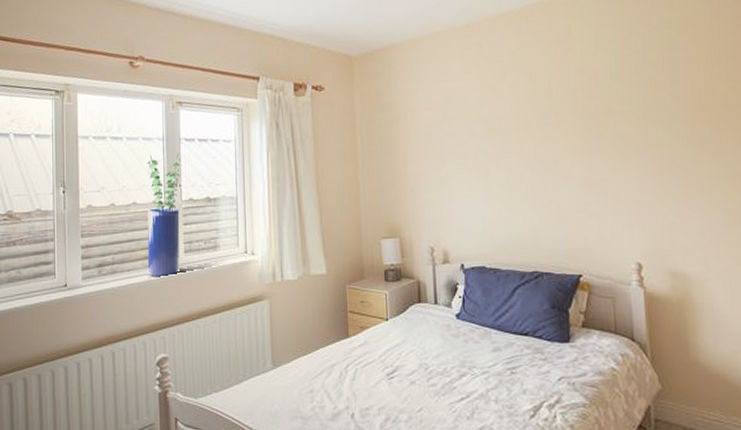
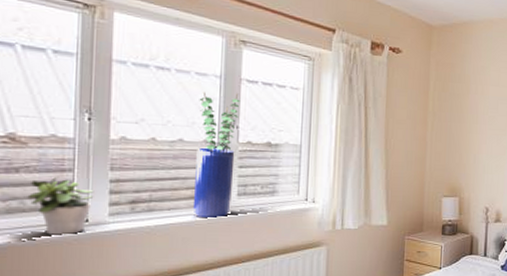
potted plant: none [22,247,70,300] -> present [27,177,94,235]

